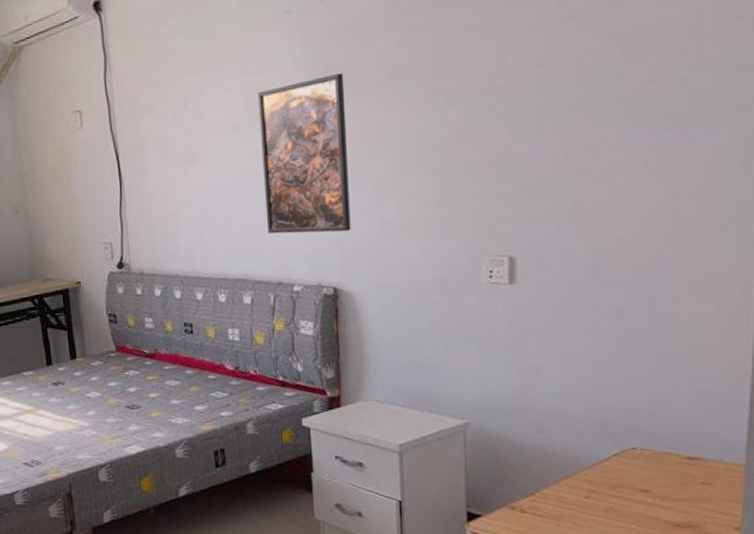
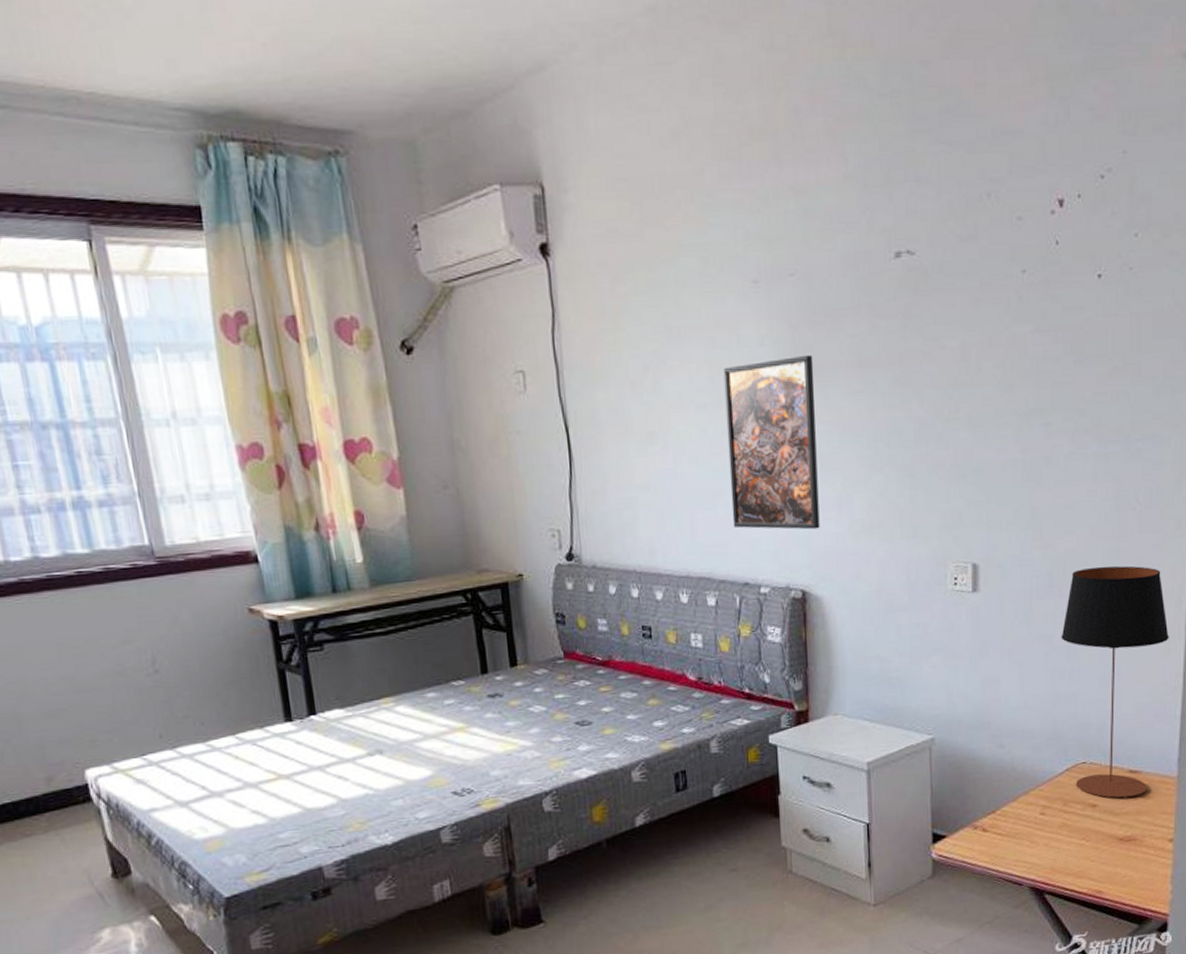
table lamp: none [607,252,735,484] -> present [1061,565,1169,798]

